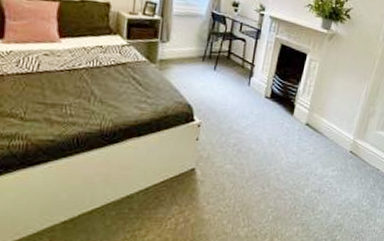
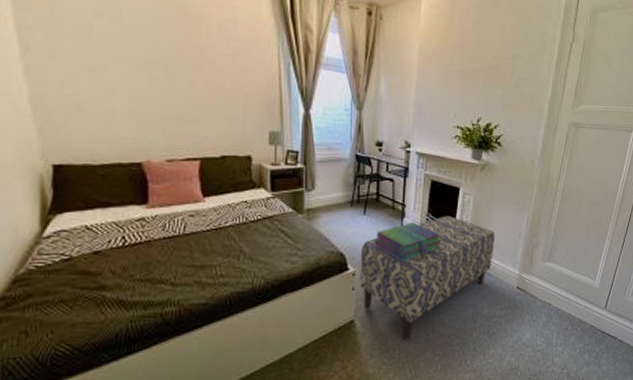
bench: none [204,78,336,191] -> present [360,215,496,340]
stack of books: none [220,82,285,118] -> present [373,222,441,262]

